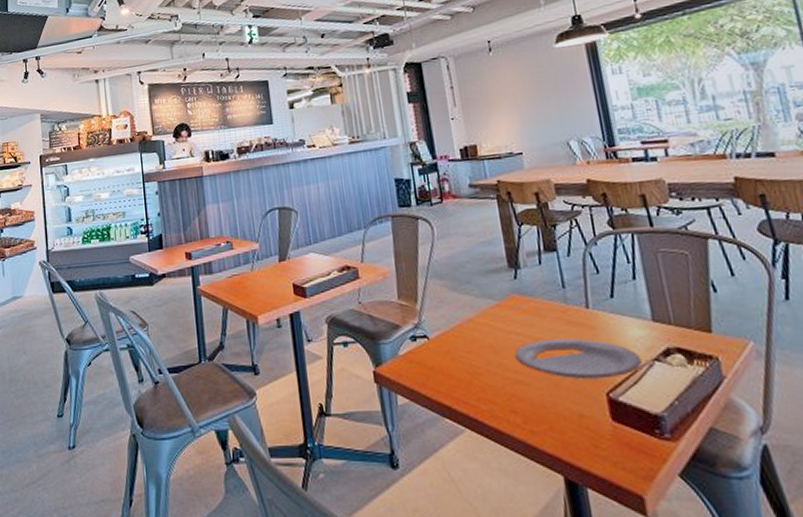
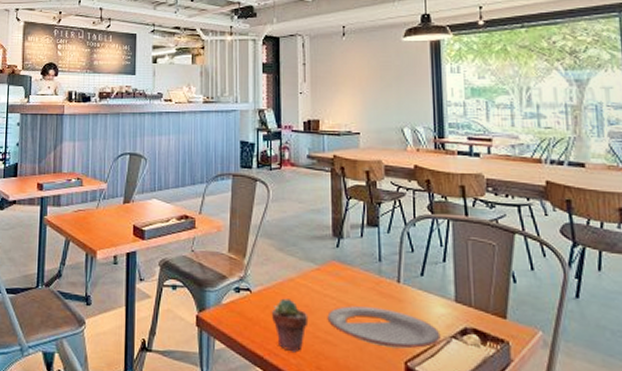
potted succulent: none [453,341,496,398] -> present [271,298,309,353]

